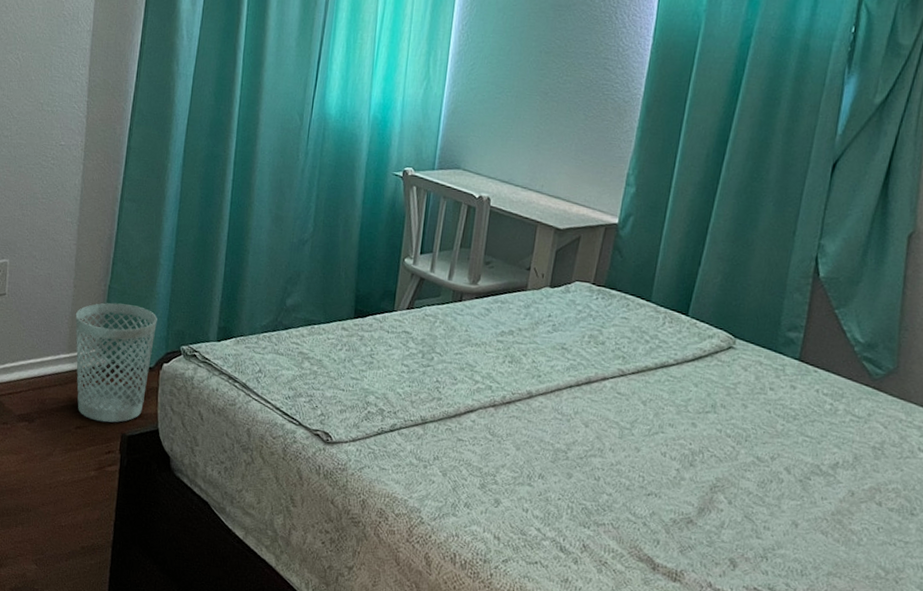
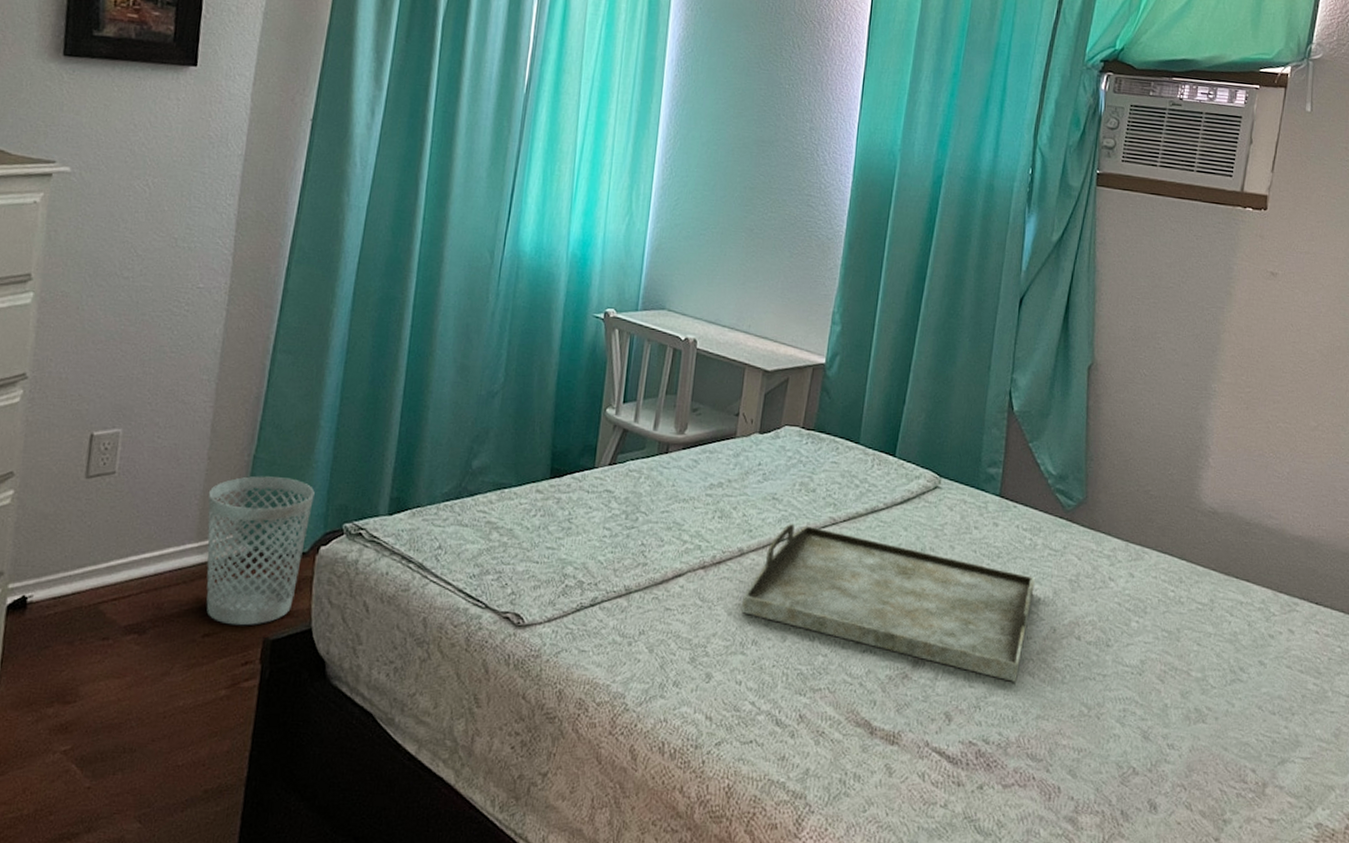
serving tray: none [529,372,834,539] -> present [741,523,1035,682]

